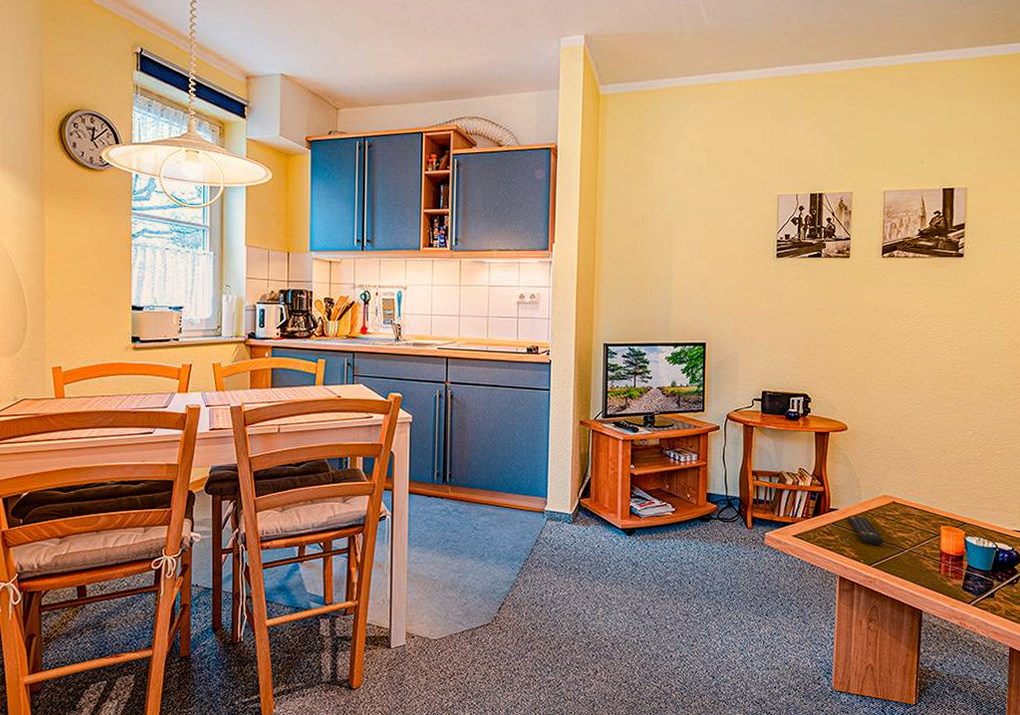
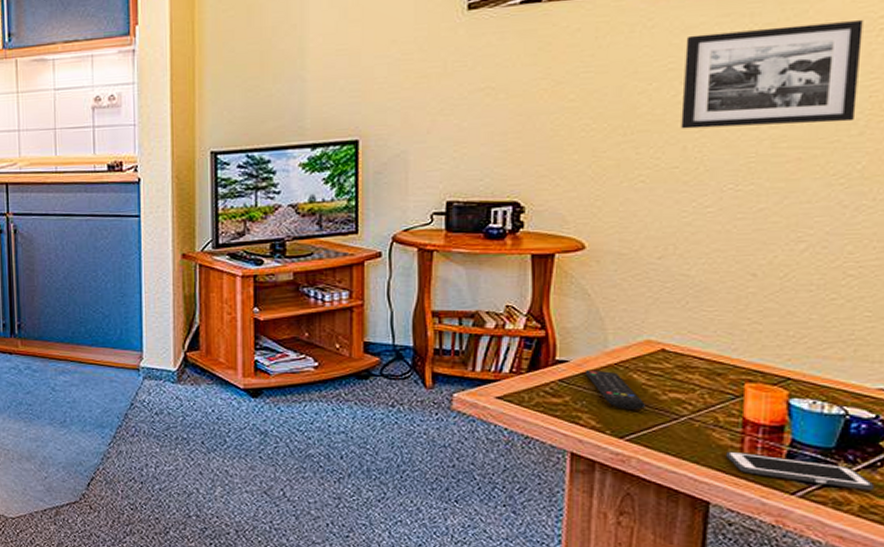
picture frame: none [902,289,998,353] -> present [681,20,863,129]
cell phone: none [931,574,1013,599] -> present [726,451,875,490]

